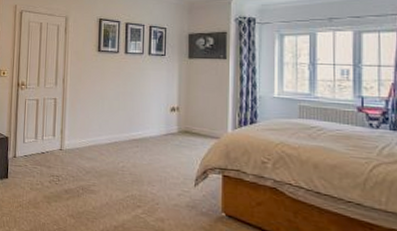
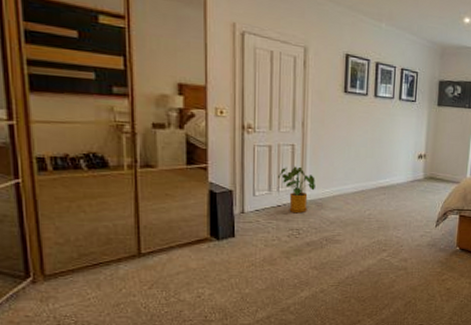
house plant: none [42,117,73,161] -> present [277,166,315,214]

